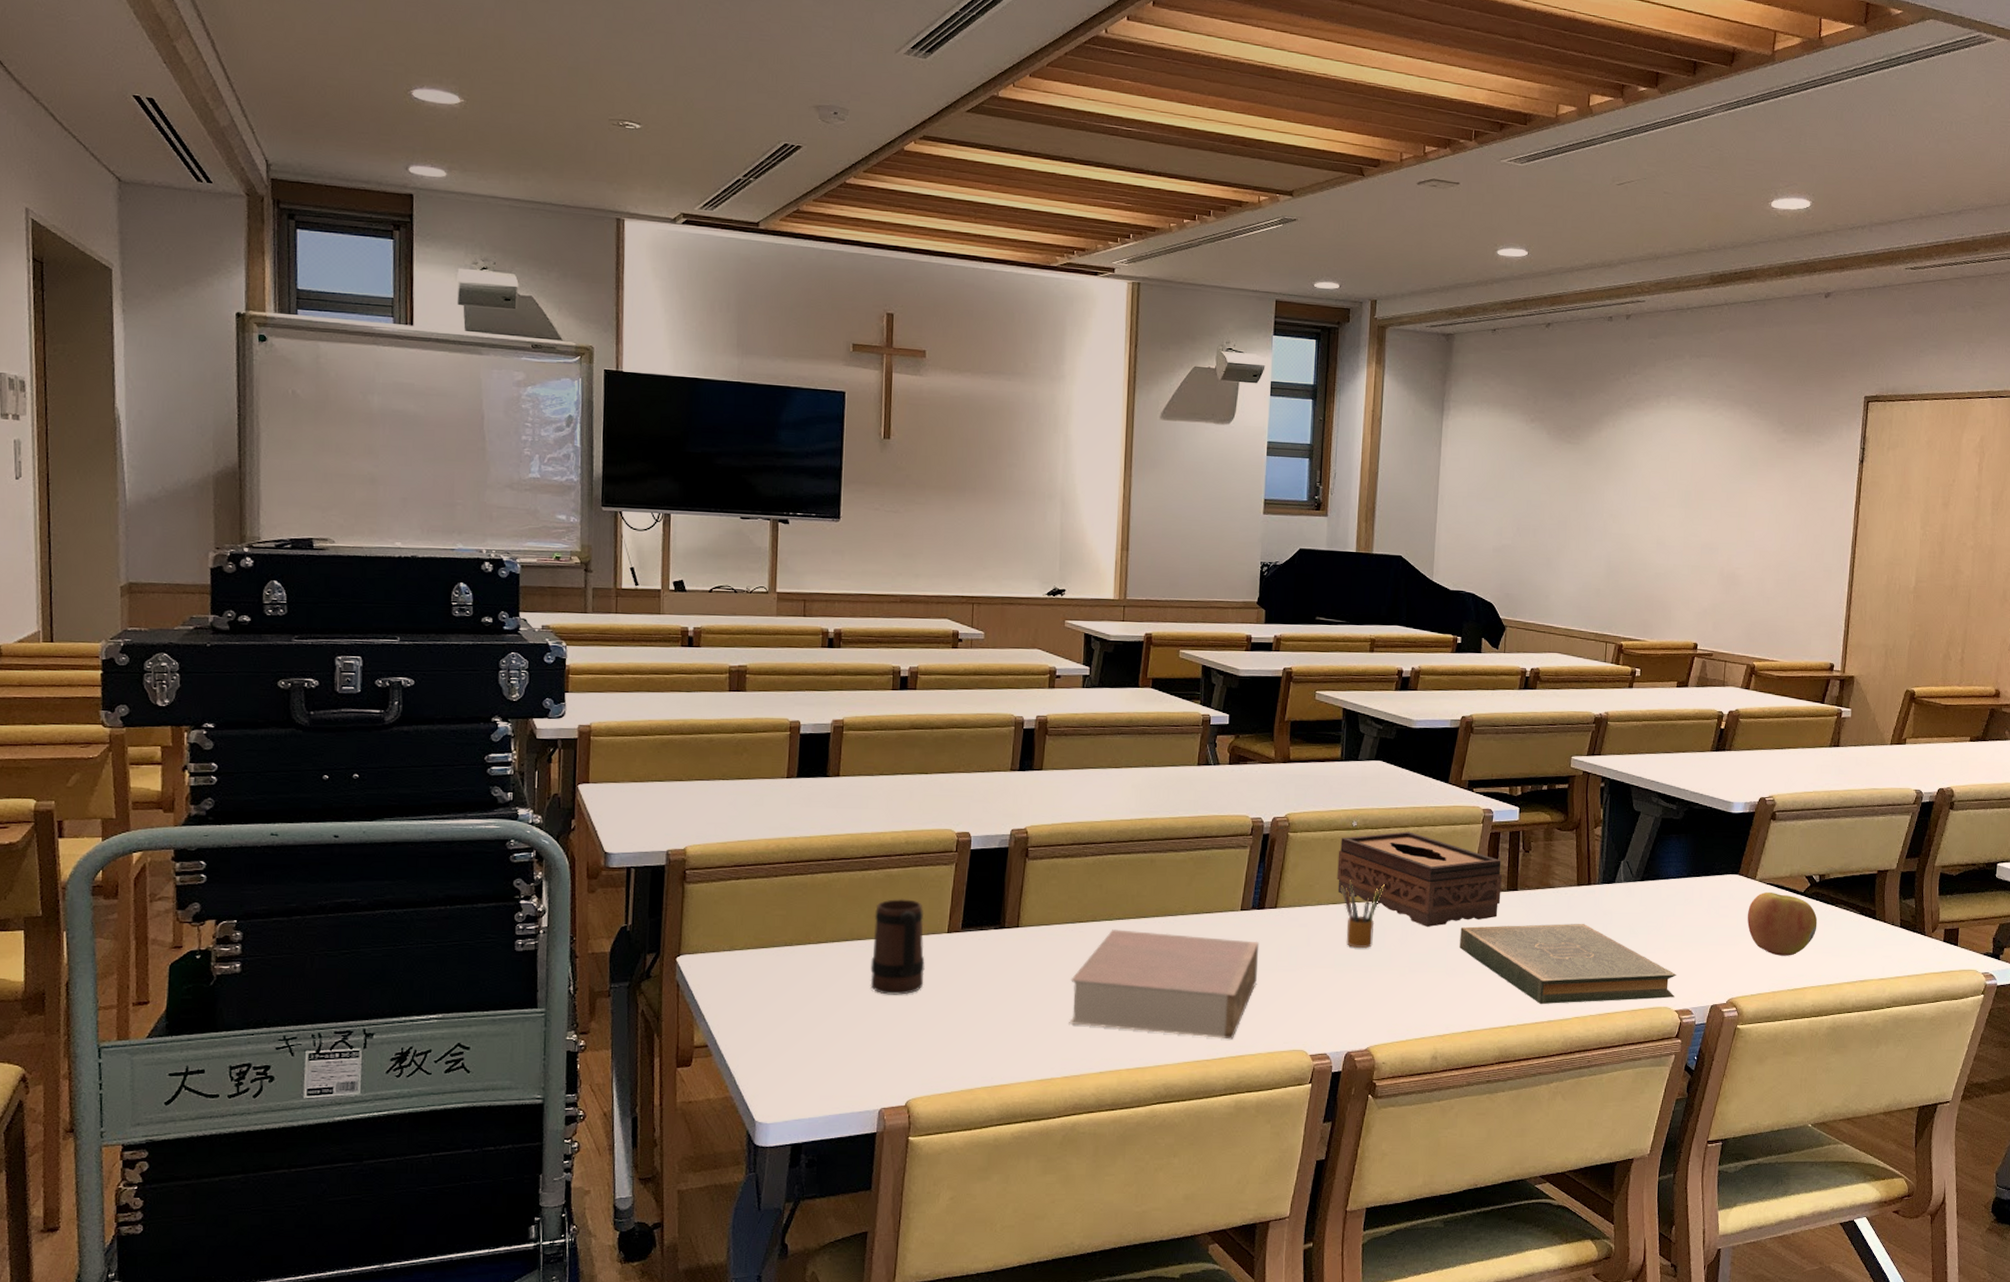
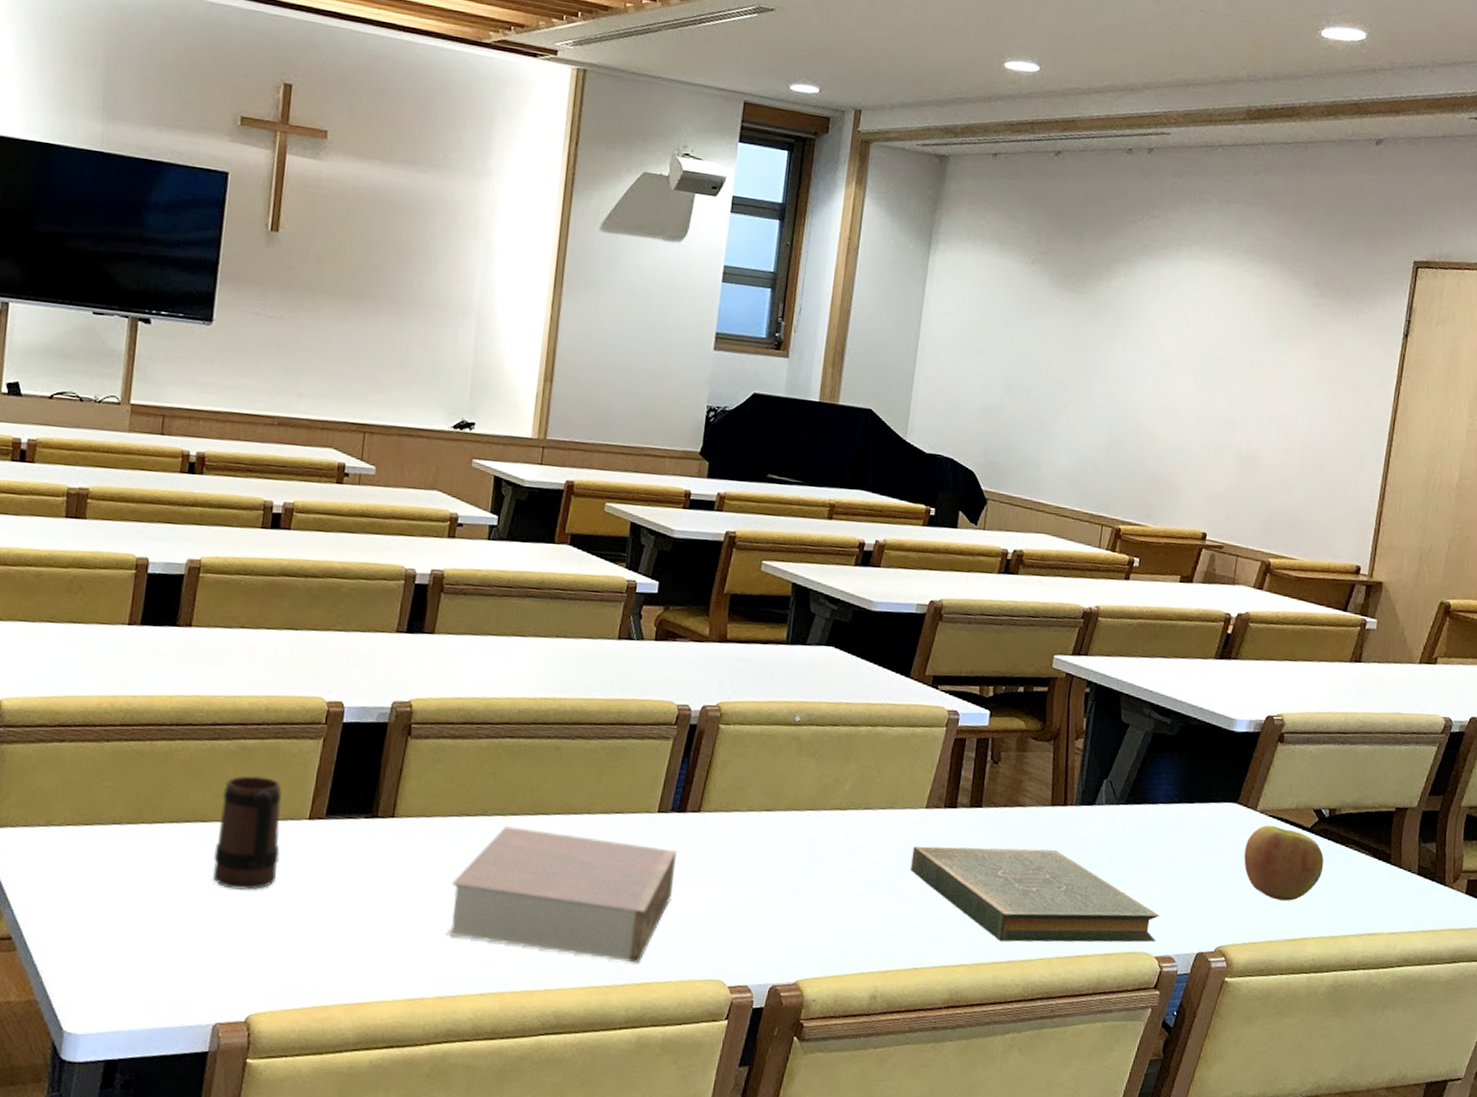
tissue box: present [1337,831,1502,927] -> none [772,731,965,844]
pencil box: present [1340,880,1385,949] -> none [776,784,828,866]

